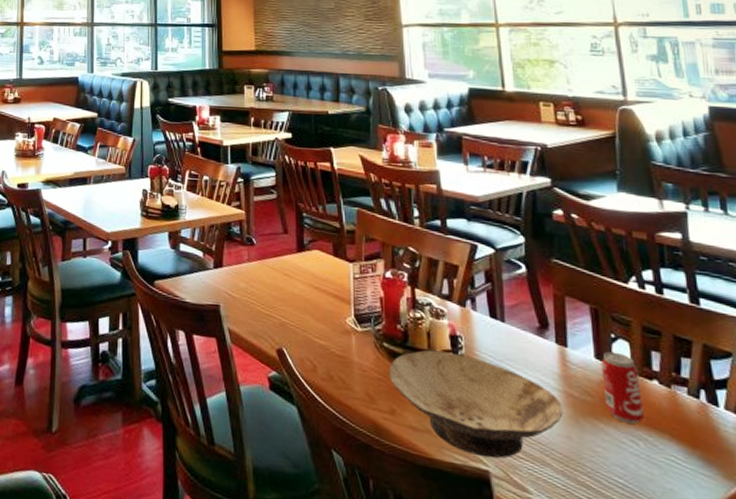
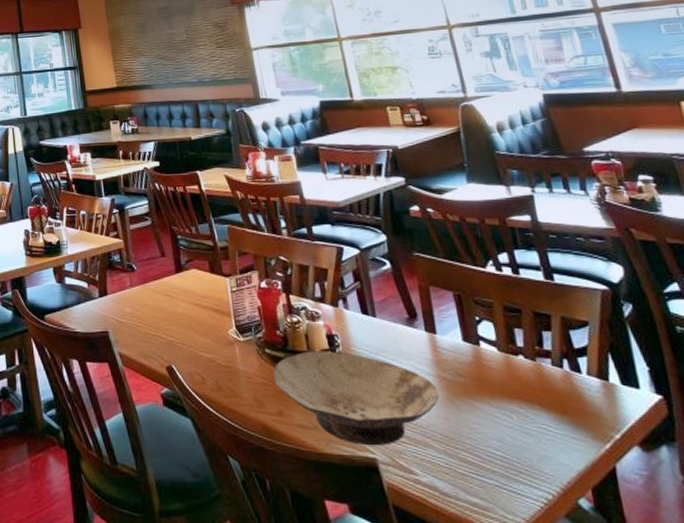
beverage can: present [601,351,644,424] -> none [469,333,514,398]

